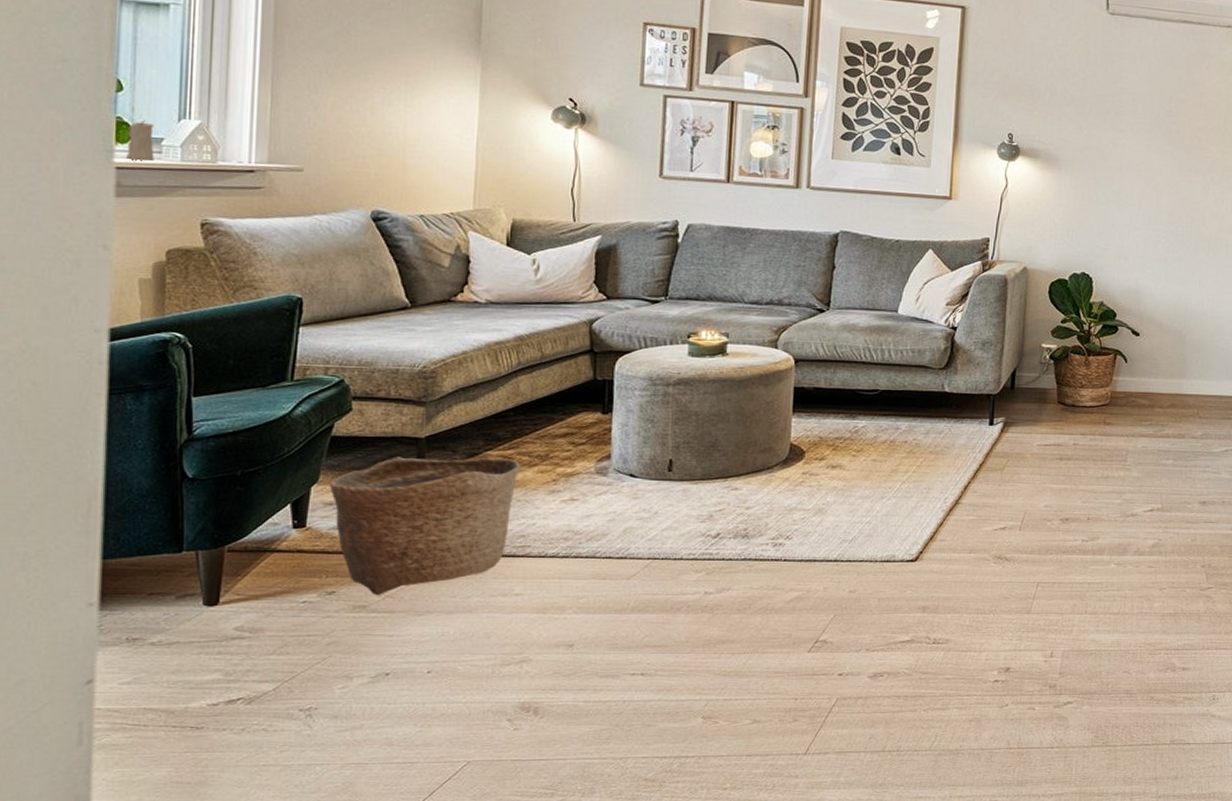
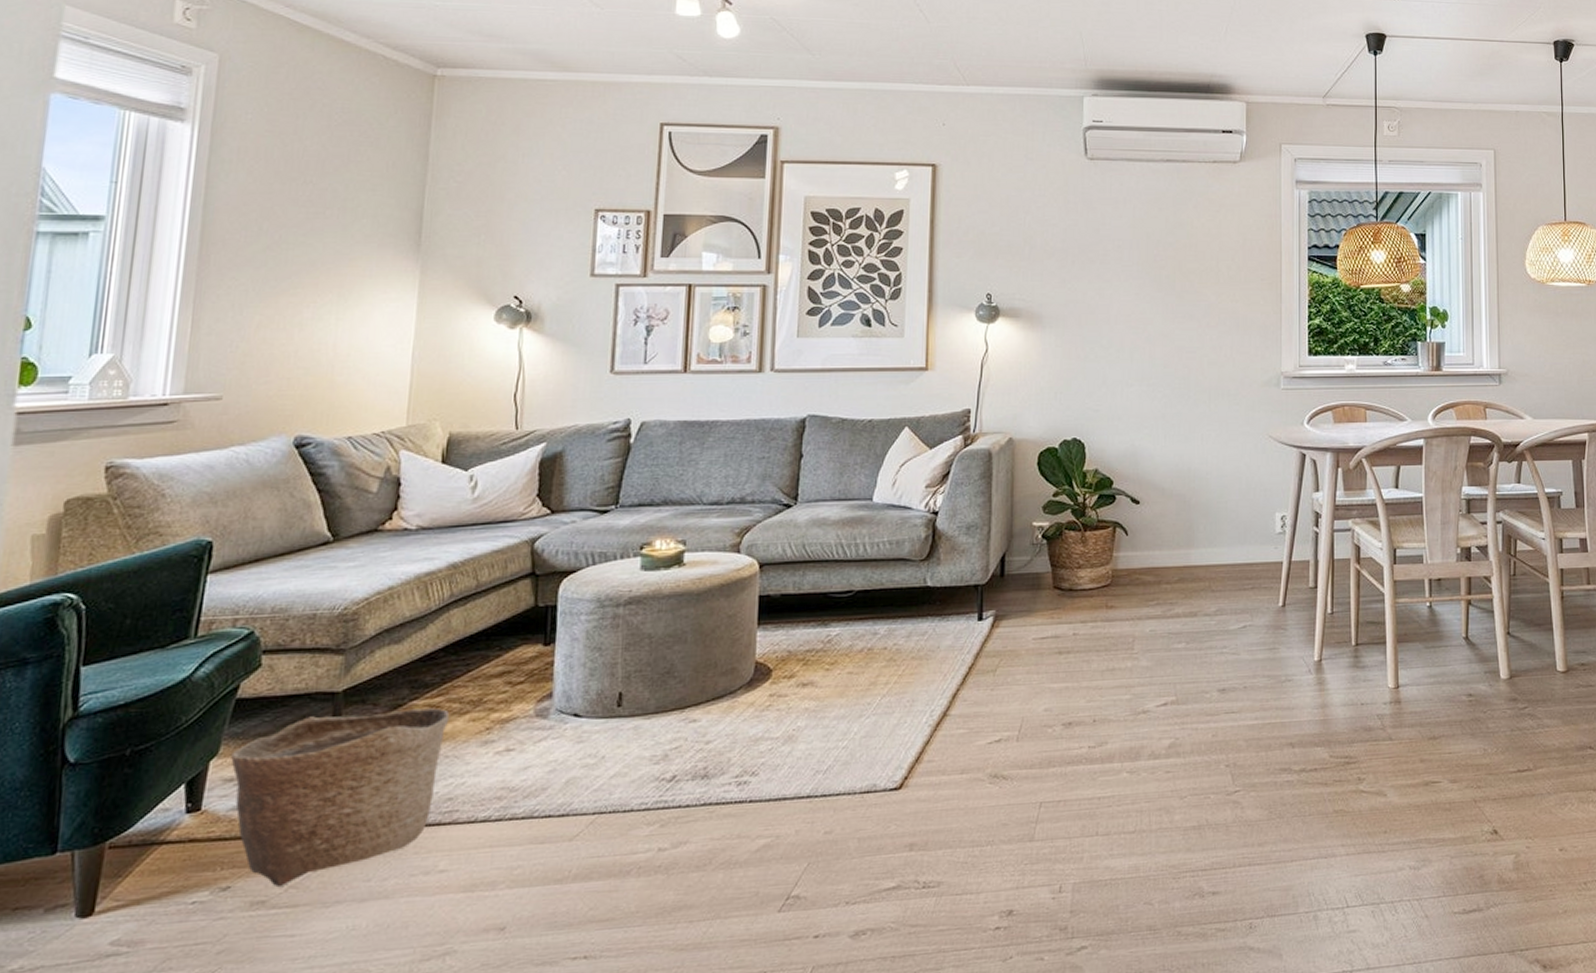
candle: present [127,120,155,162] -> none [29,359,62,404]

